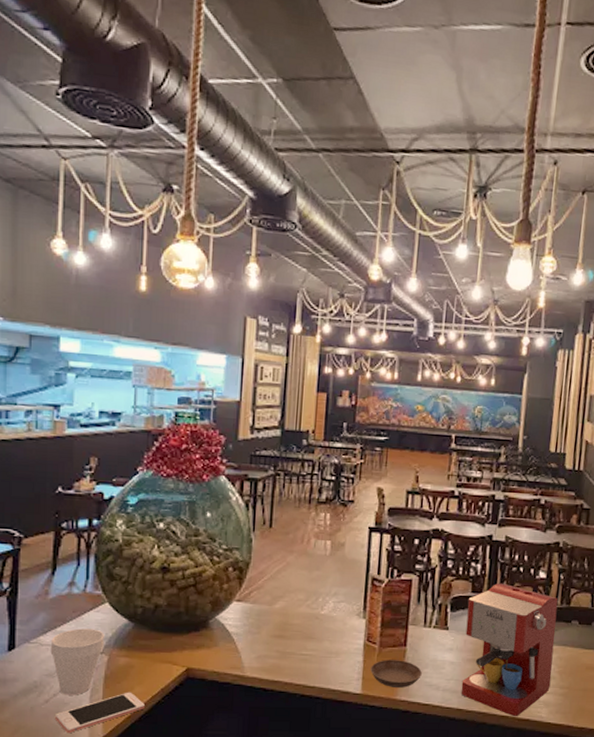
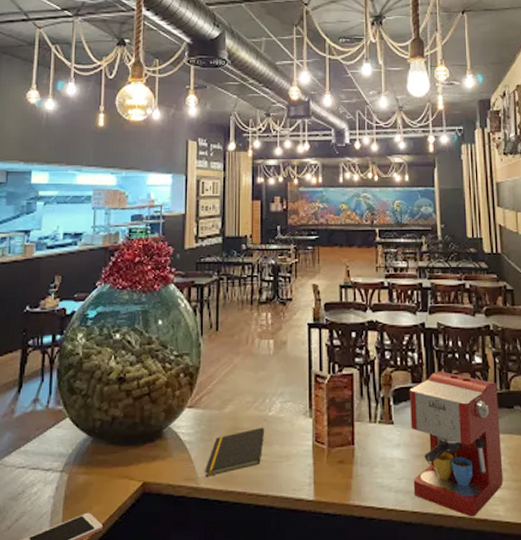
cup: present [50,628,104,695] -> none [14,446,65,520]
notepad: none [251,624,316,667] -> present [205,427,265,477]
saucer: present [370,659,422,688] -> none [321,460,372,491]

